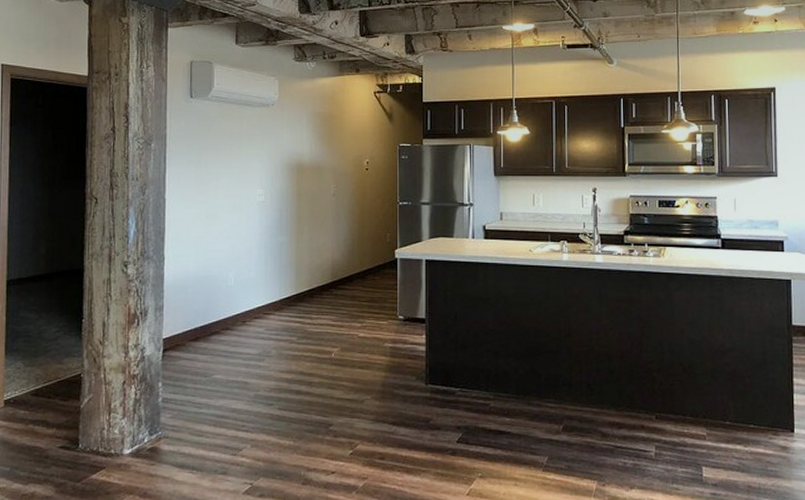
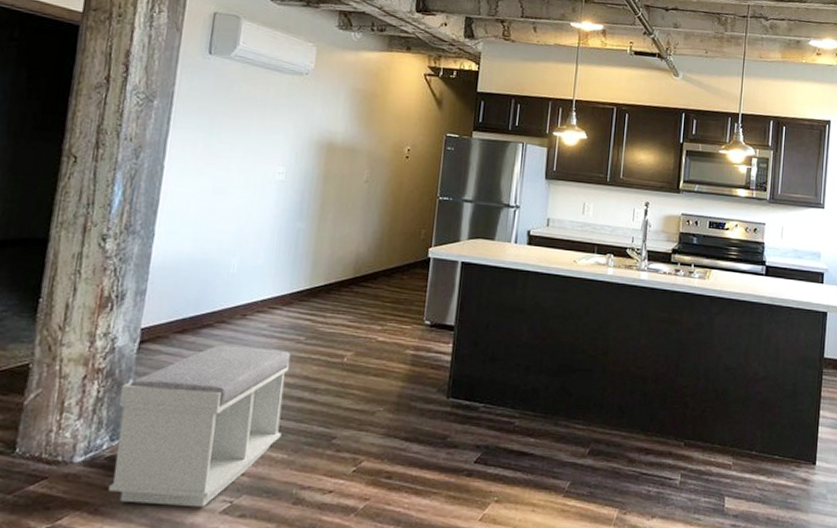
bench: none [153,349,287,489] -> present [109,345,290,508]

